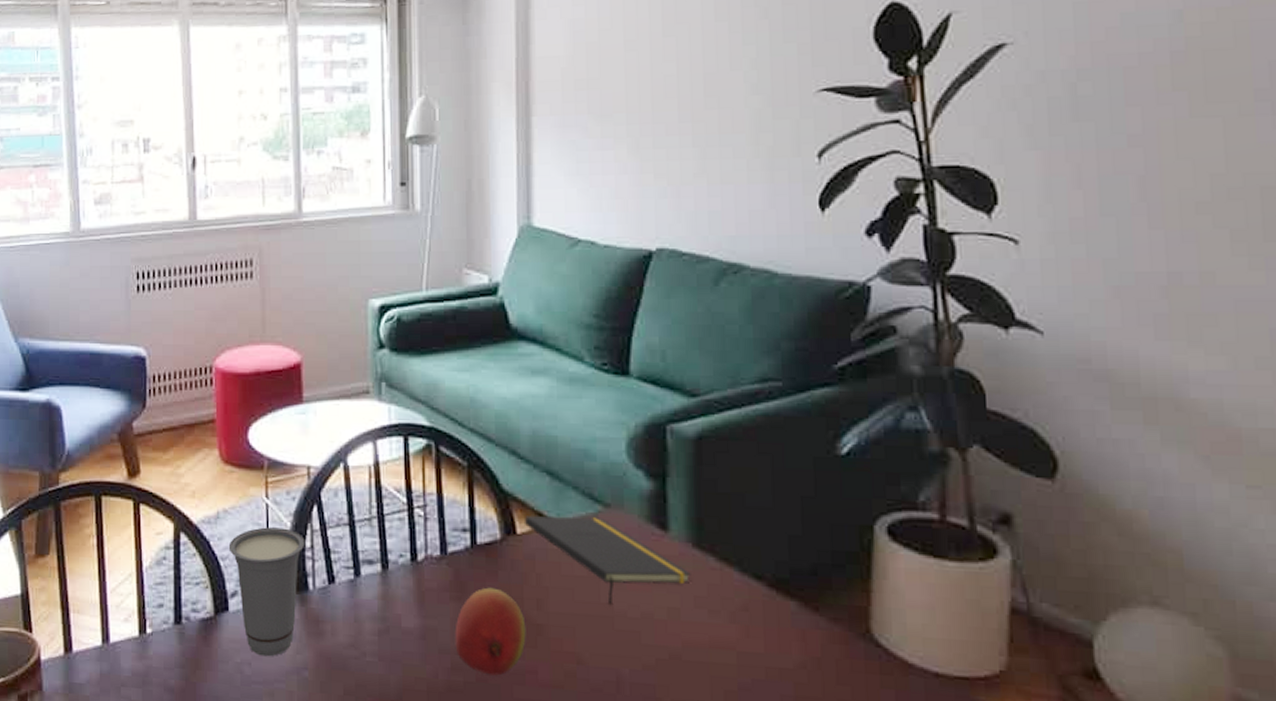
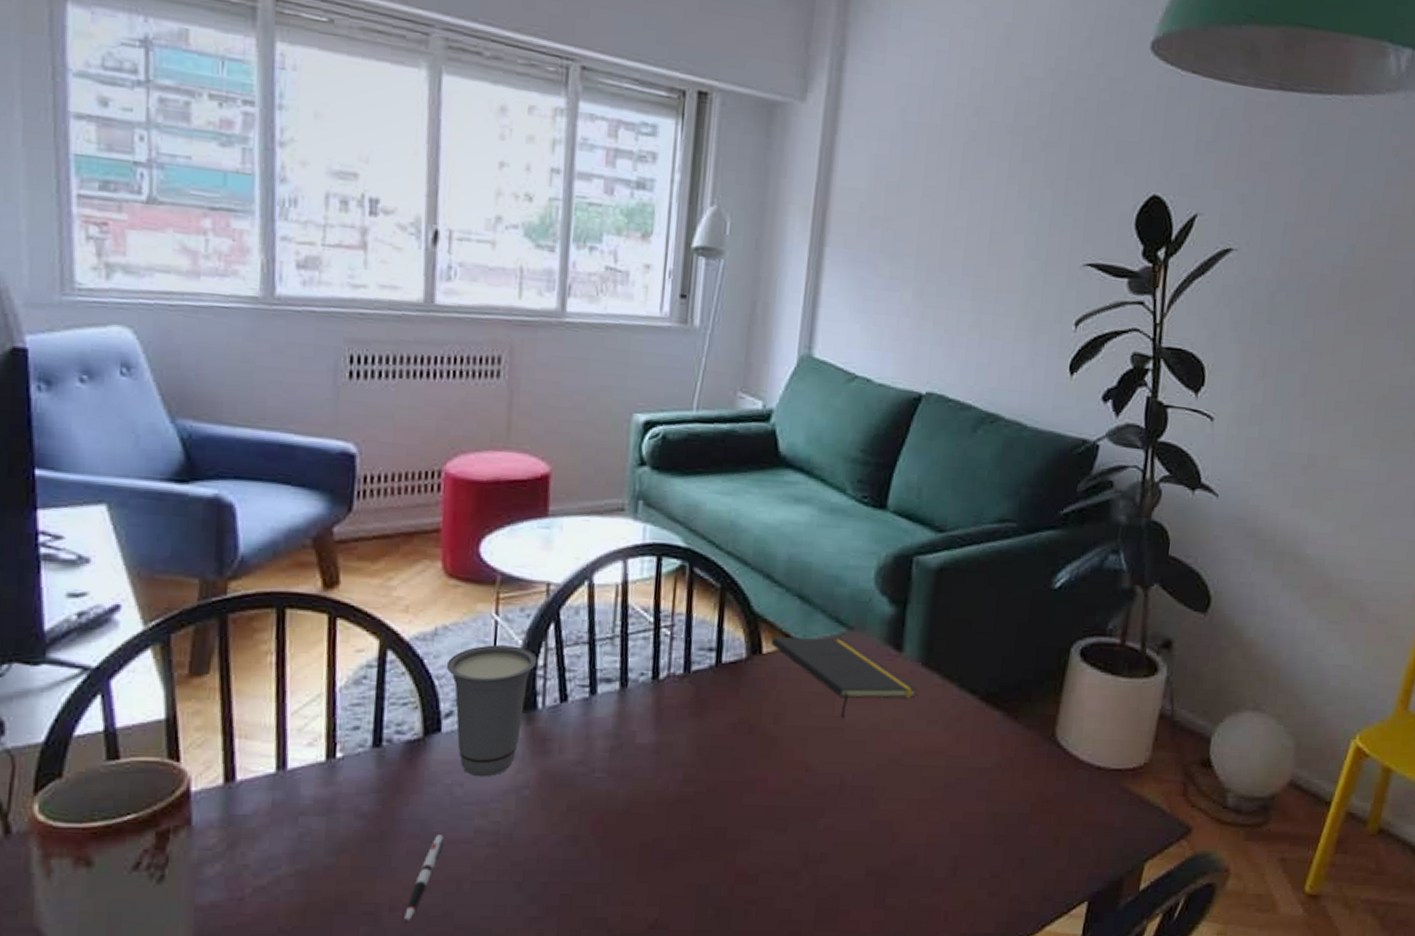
fruit: present [454,587,526,676] -> none [689,703,761,785]

